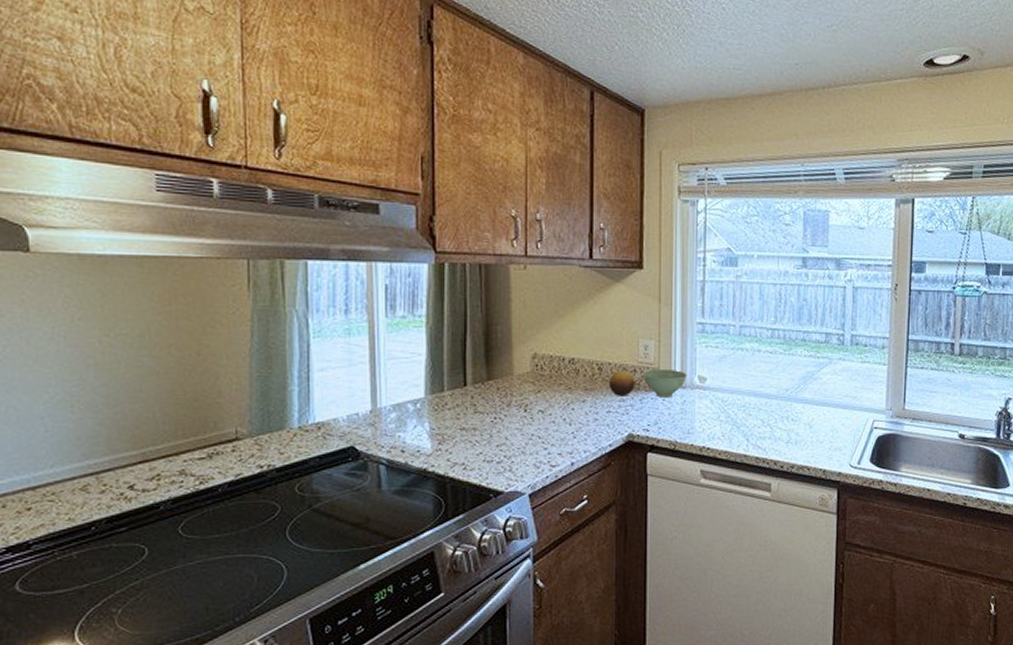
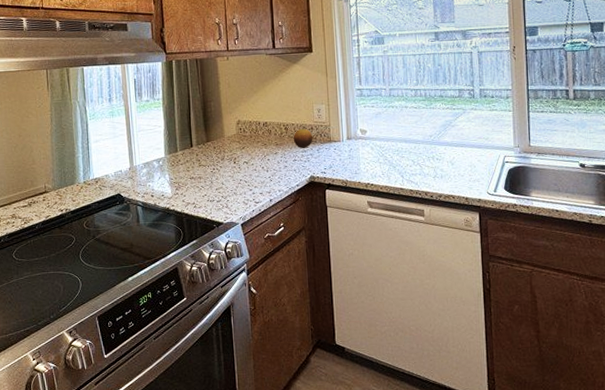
bowl: present [643,370,687,398] -> none [318,126,352,148]

